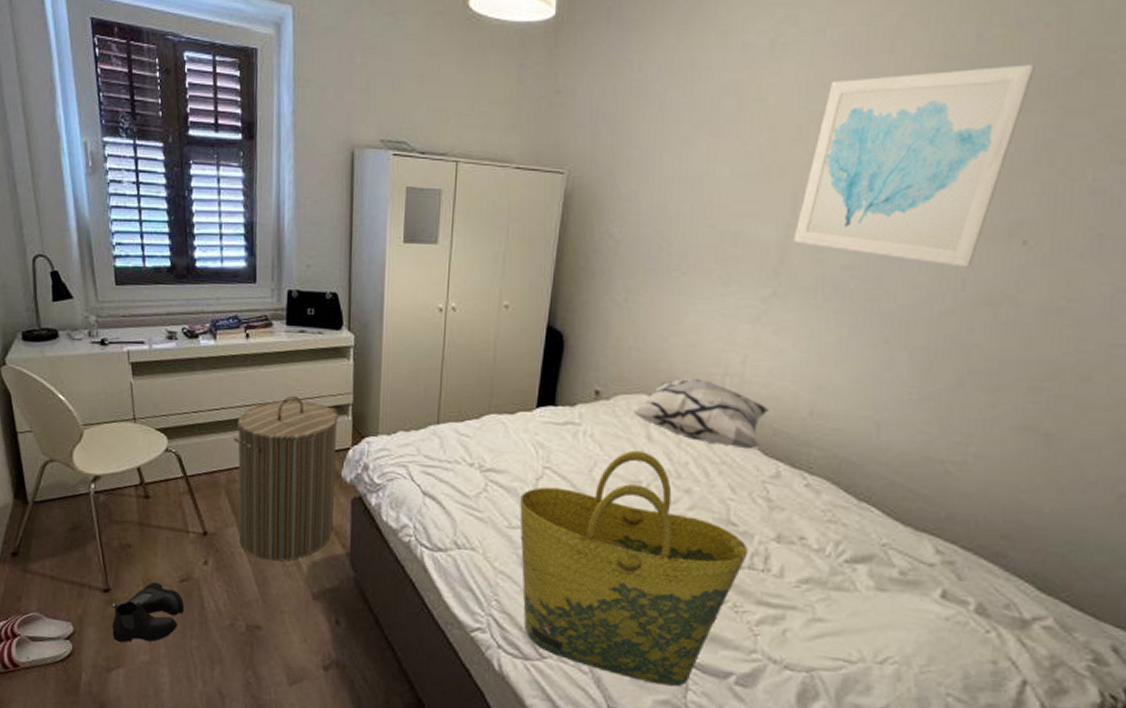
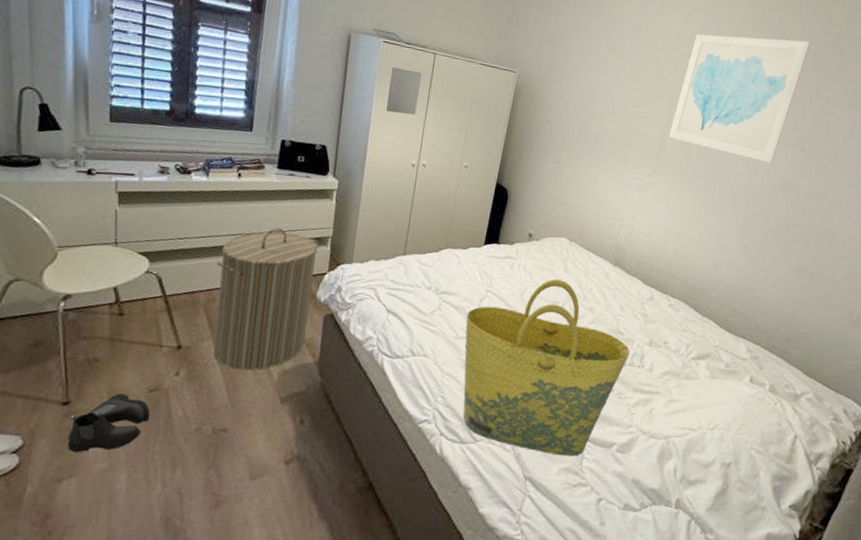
decorative pillow: present [633,379,769,450] -> none [556,227,648,280]

